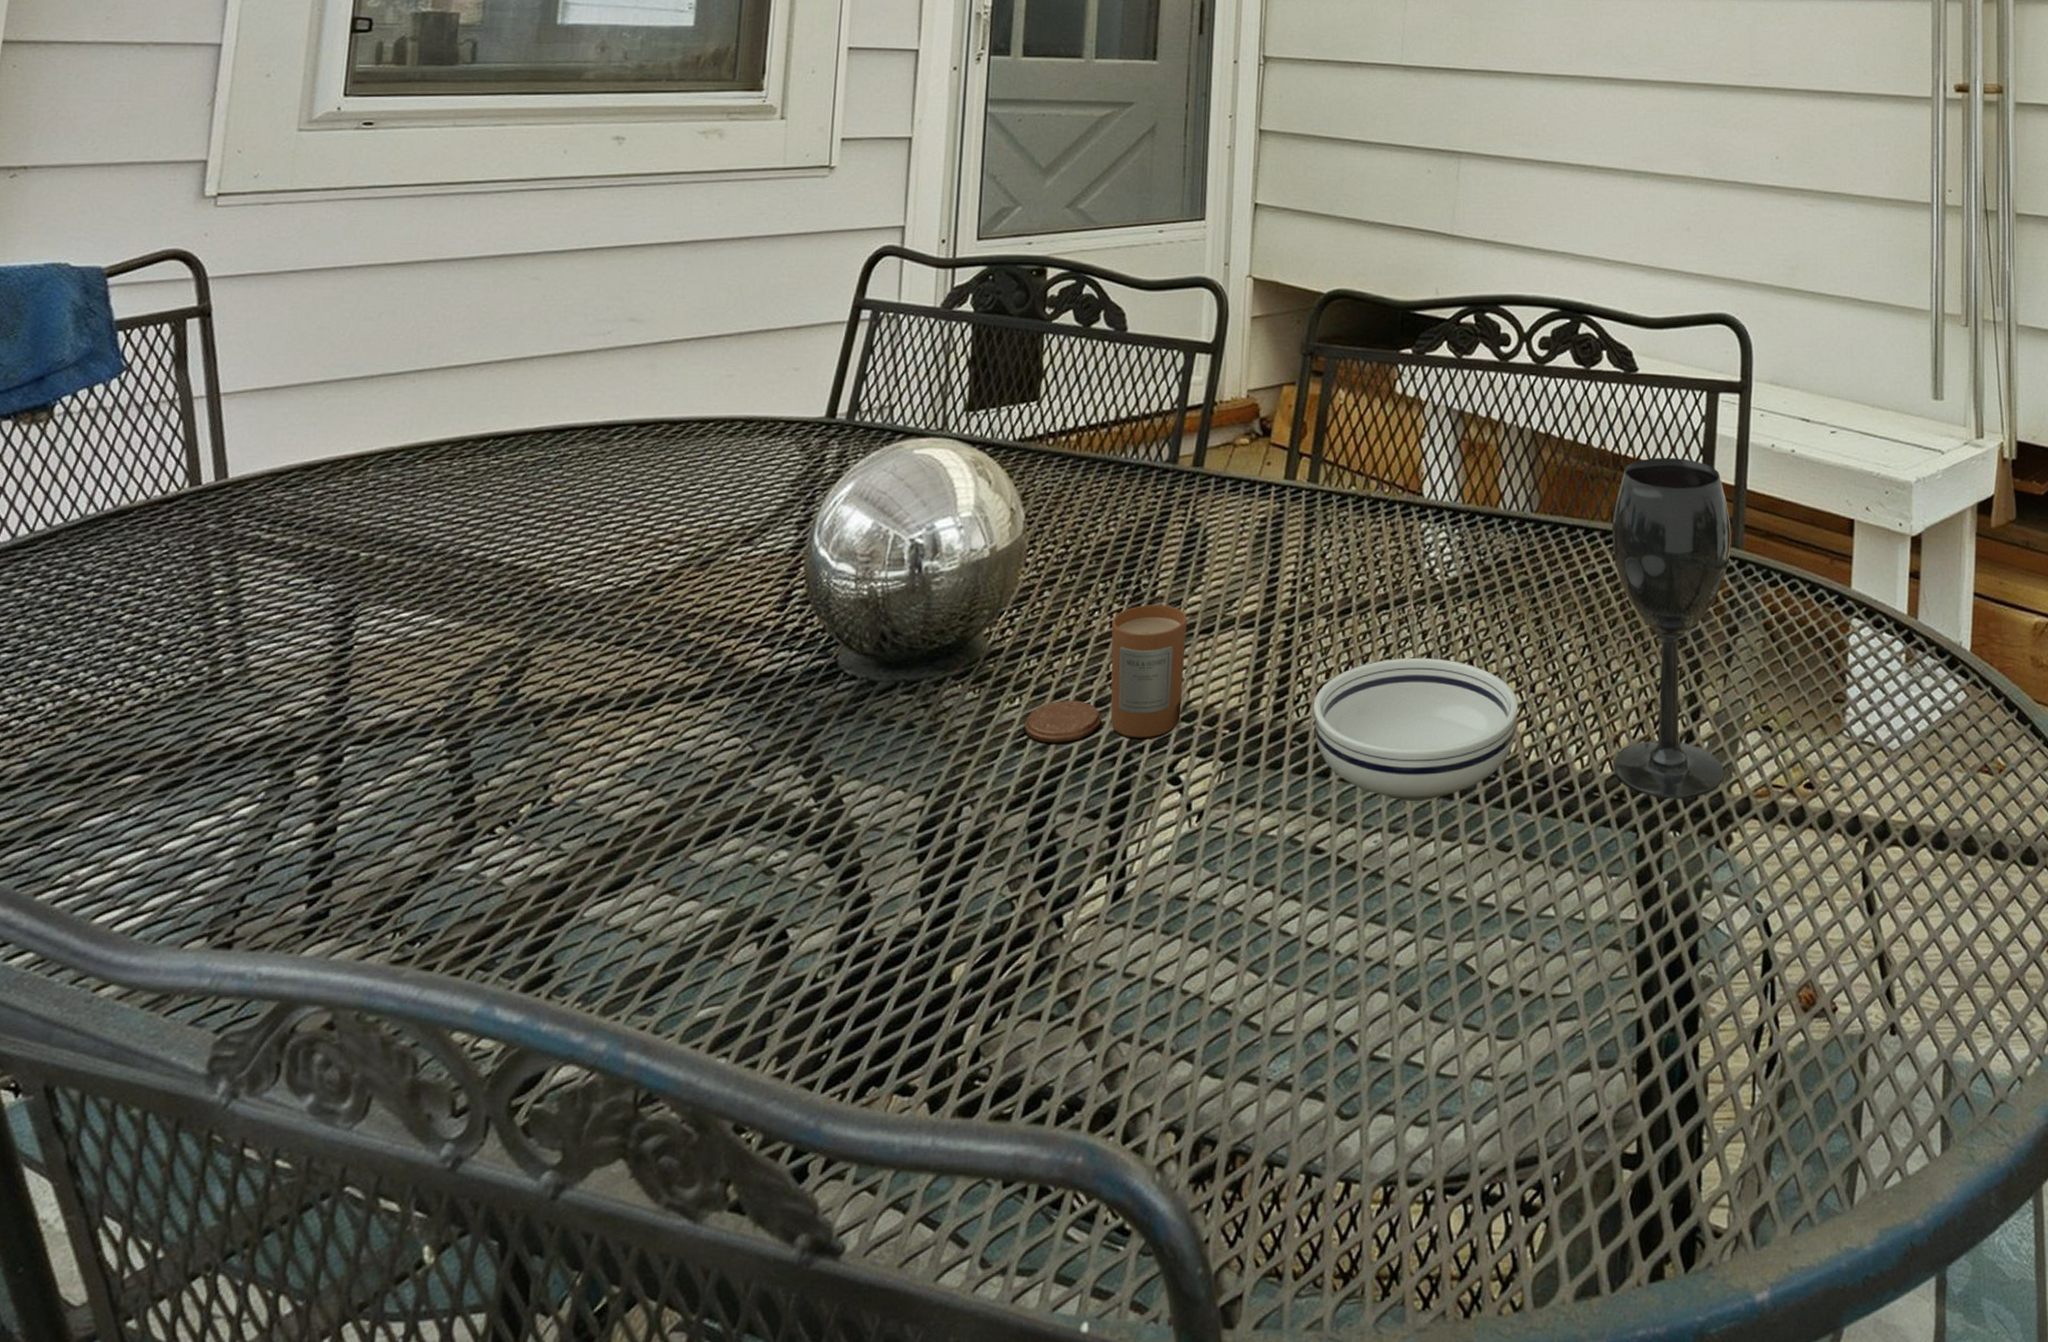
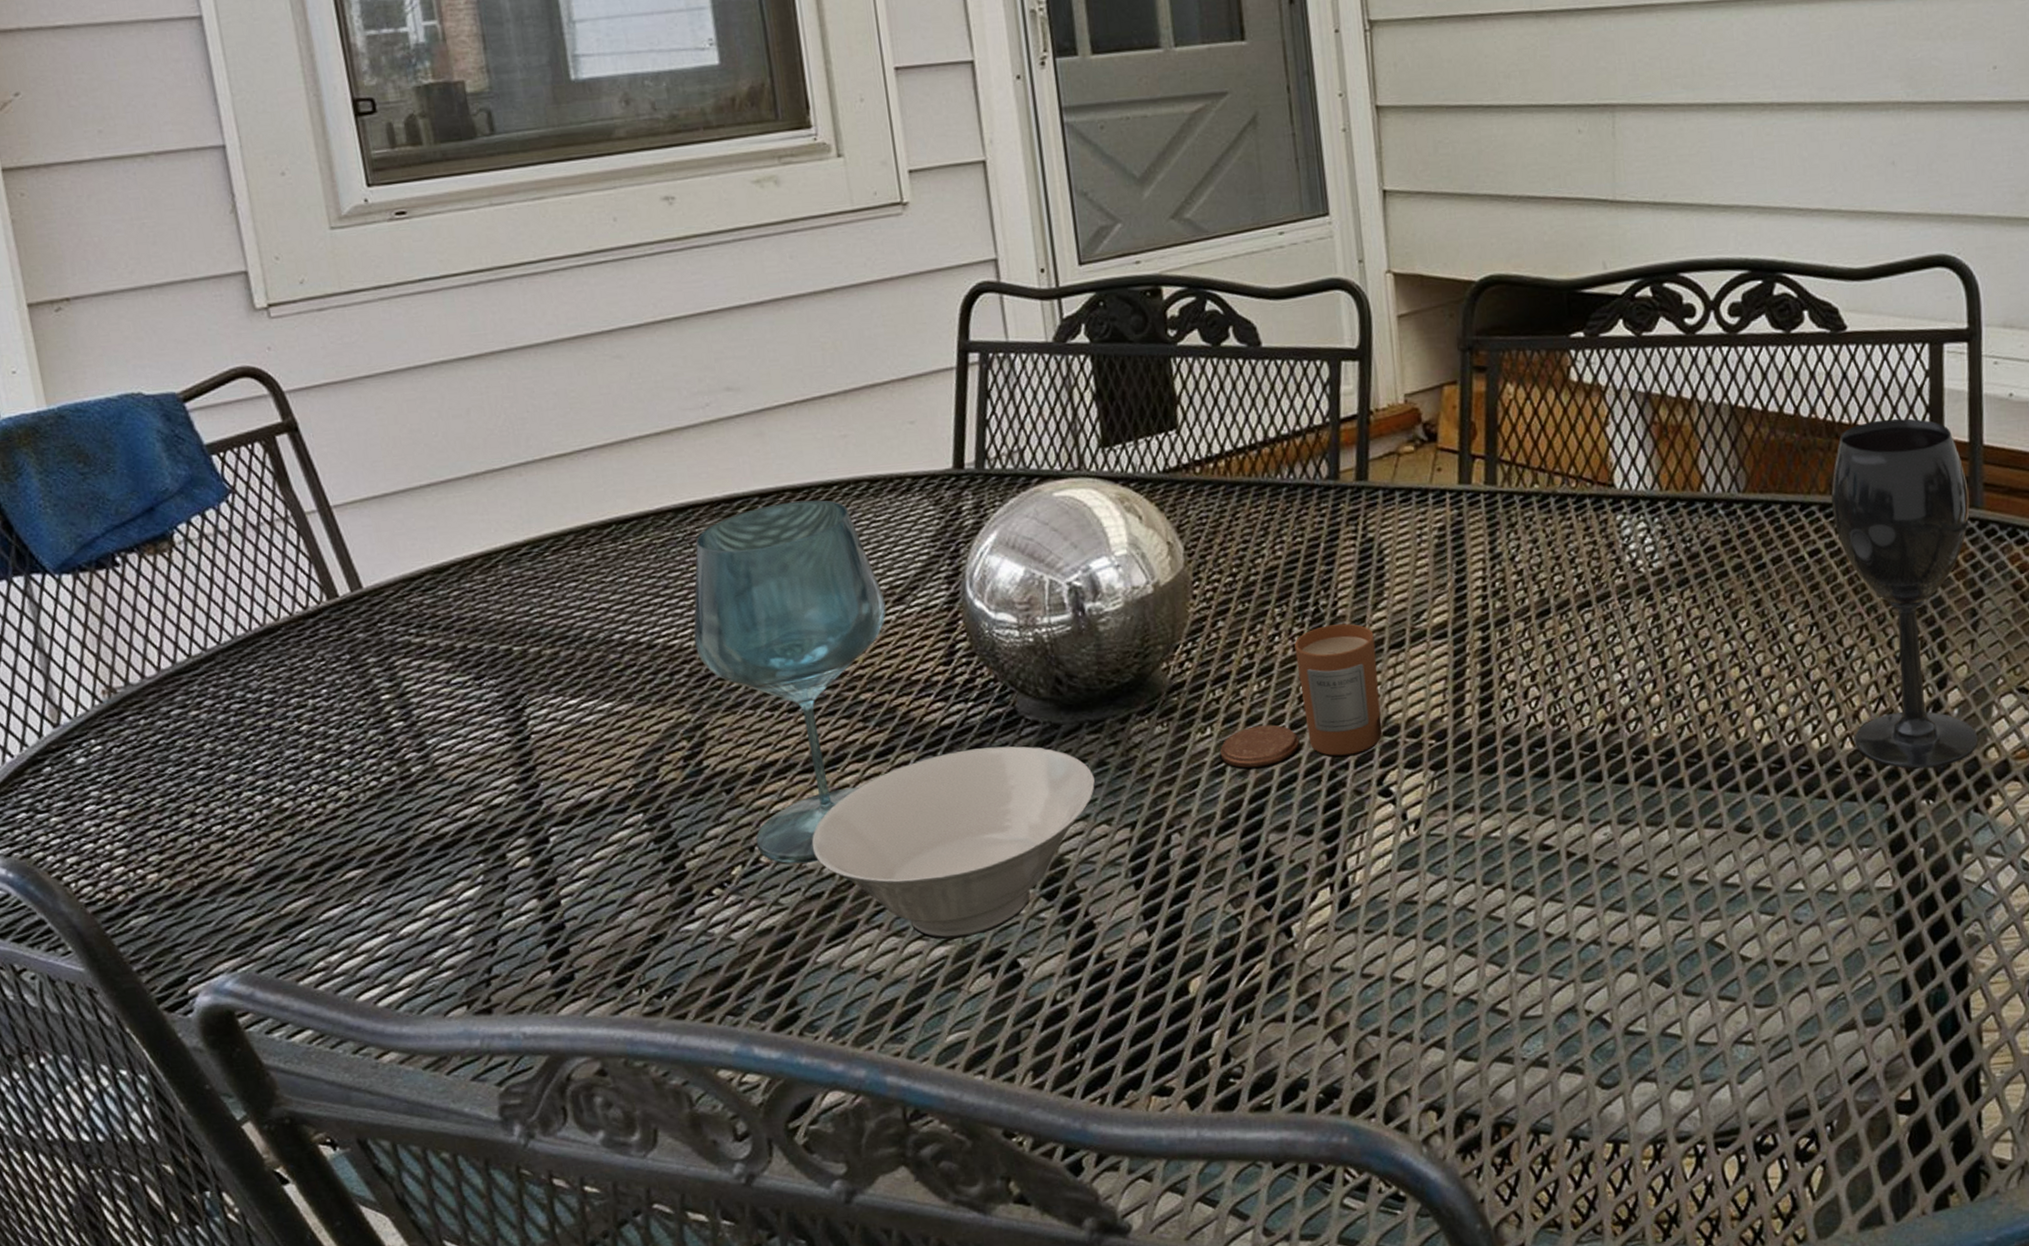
wine glass: none [540,433,735,806] -> present [693,500,887,864]
ceramic bowl: none [606,699,899,902] -> present [811,746,1095,940]
bowl: present [1313,657,1519,802] -> none [1521,651,1745,794]

